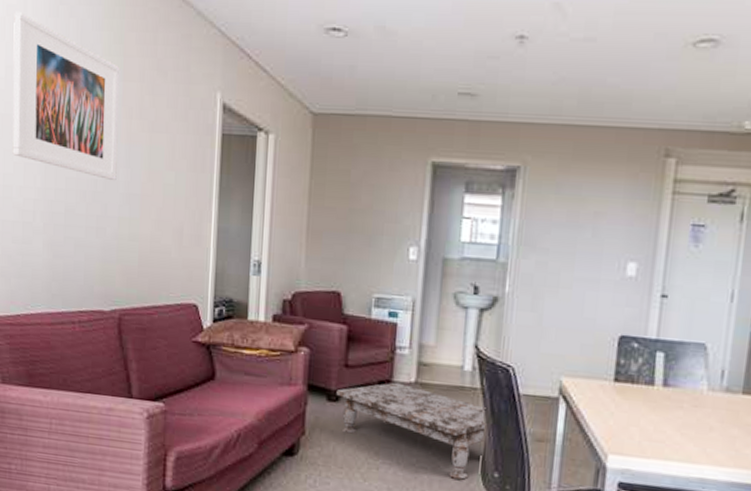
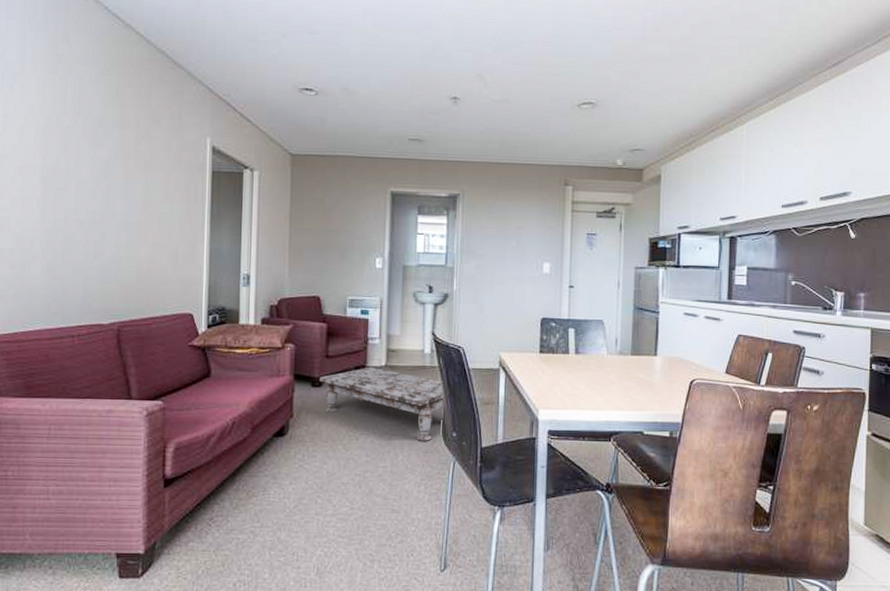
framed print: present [12,12,120,180] -> none [10,68,117,211]

